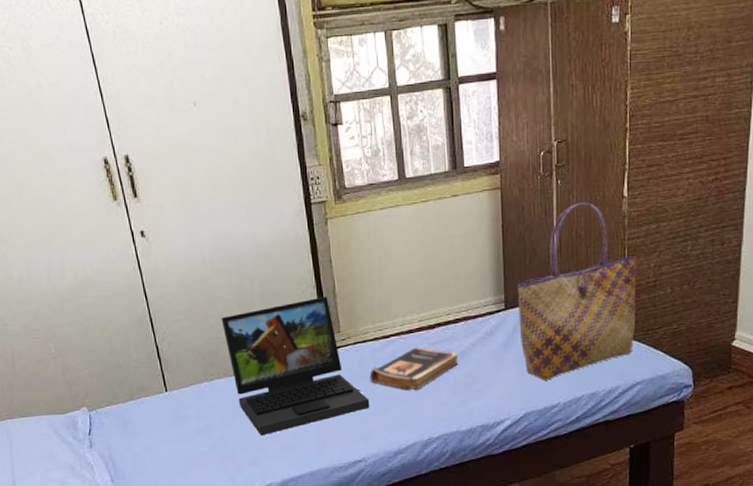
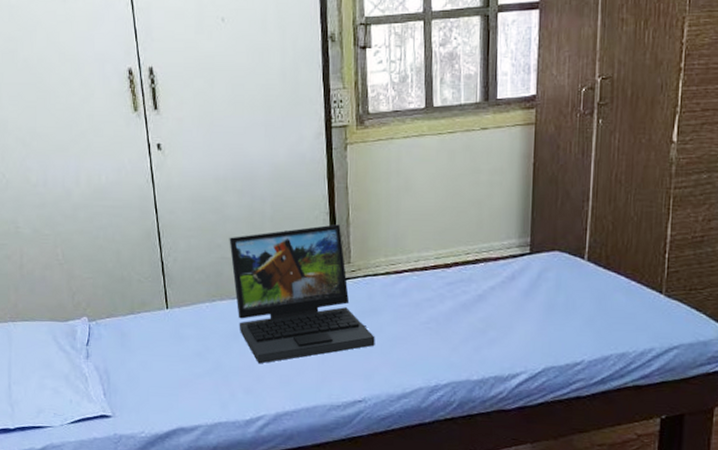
book: present [369,347,459,390] -> none [377,286,475,331]
tote bag: present [517,201,638,381] -> none [544,144,684,335]

